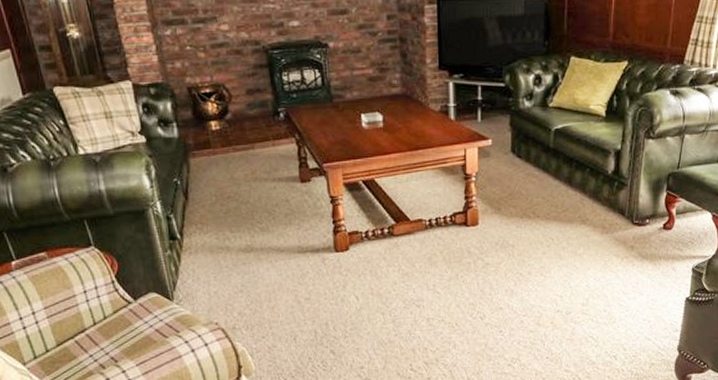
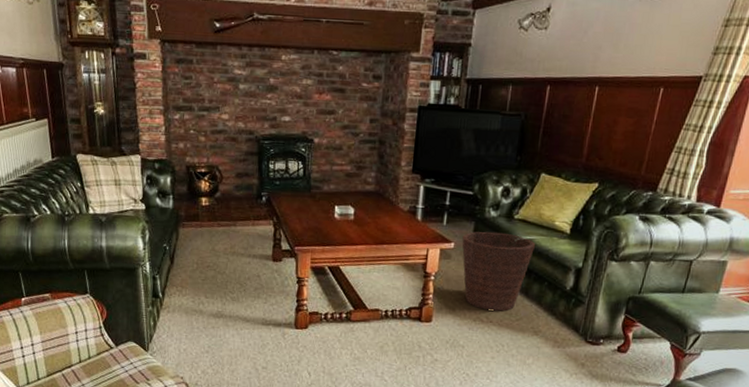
basket: none [499,123,573,205] -> present [462,231,535,311]

